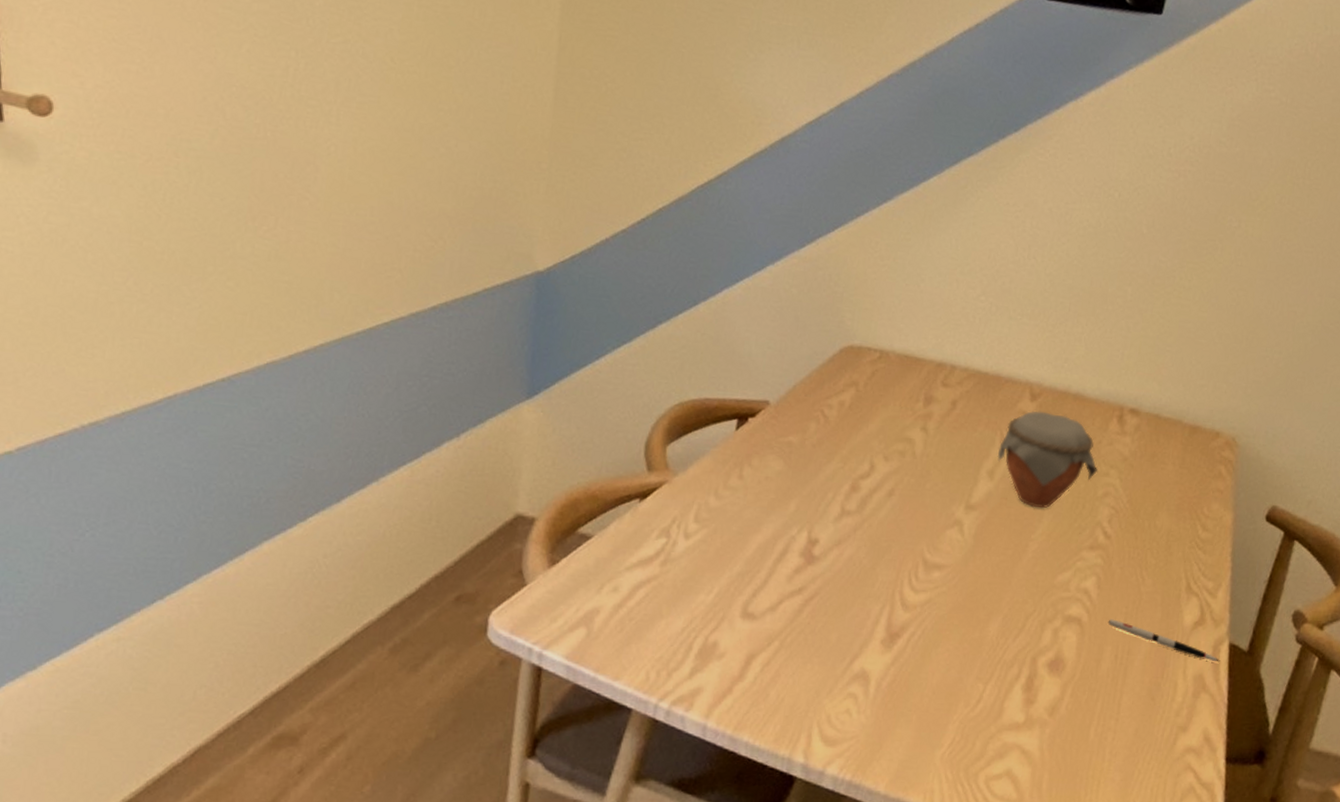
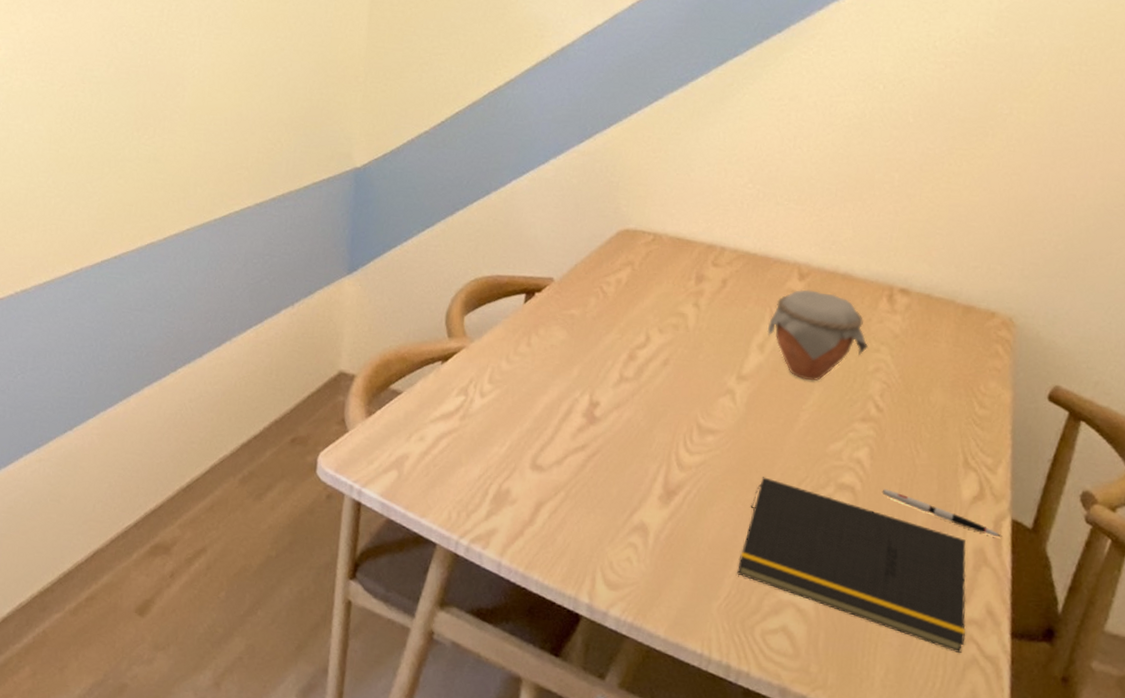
notepad: none [961,613,1187,782] -> present [737,477,966,653]

